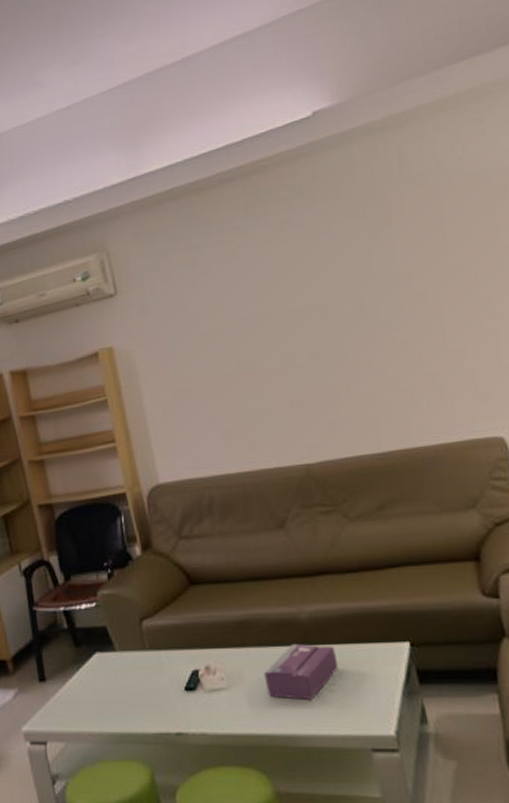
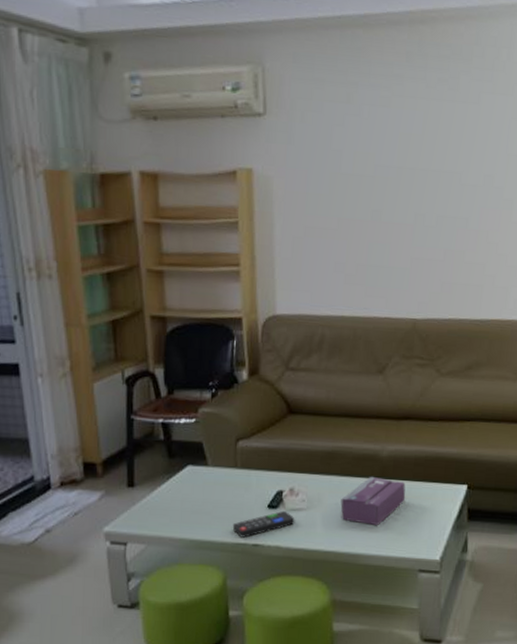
remote control: none [151,693,218,726] -> present [232,511,295,538]

